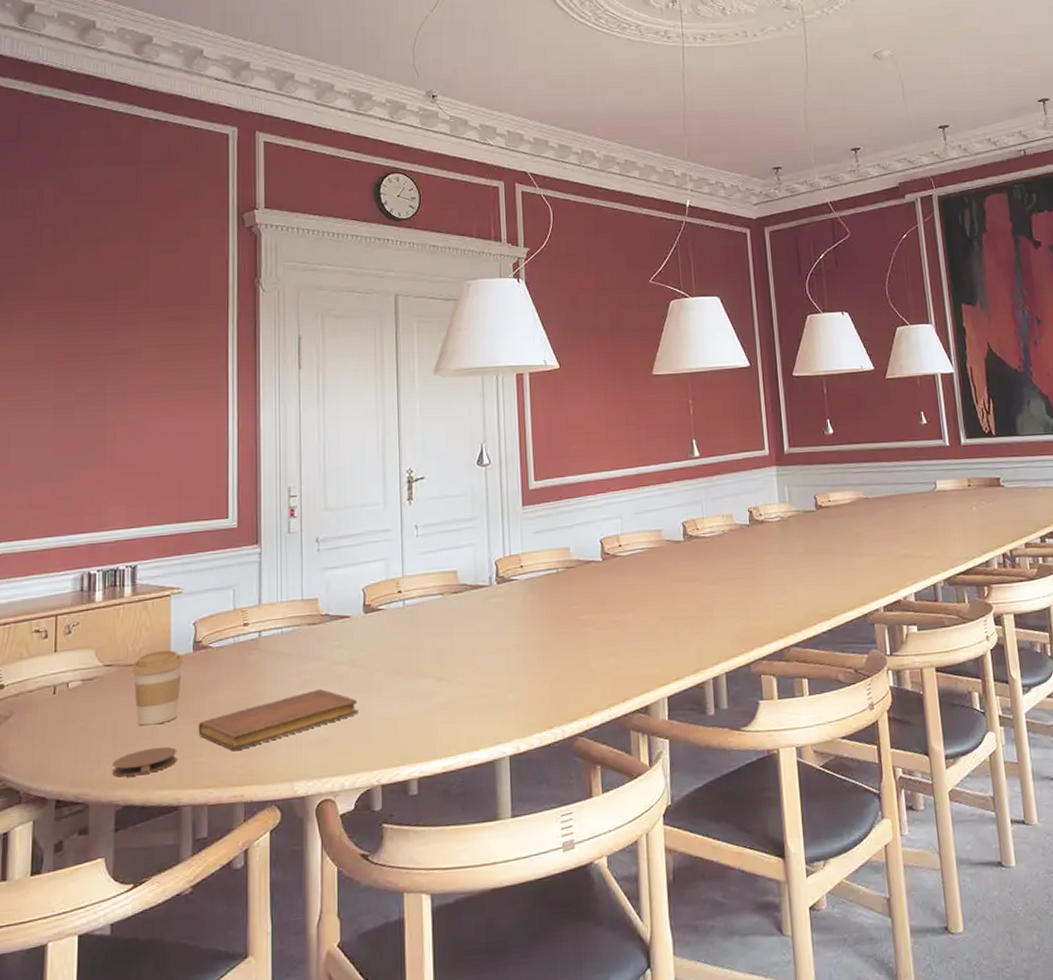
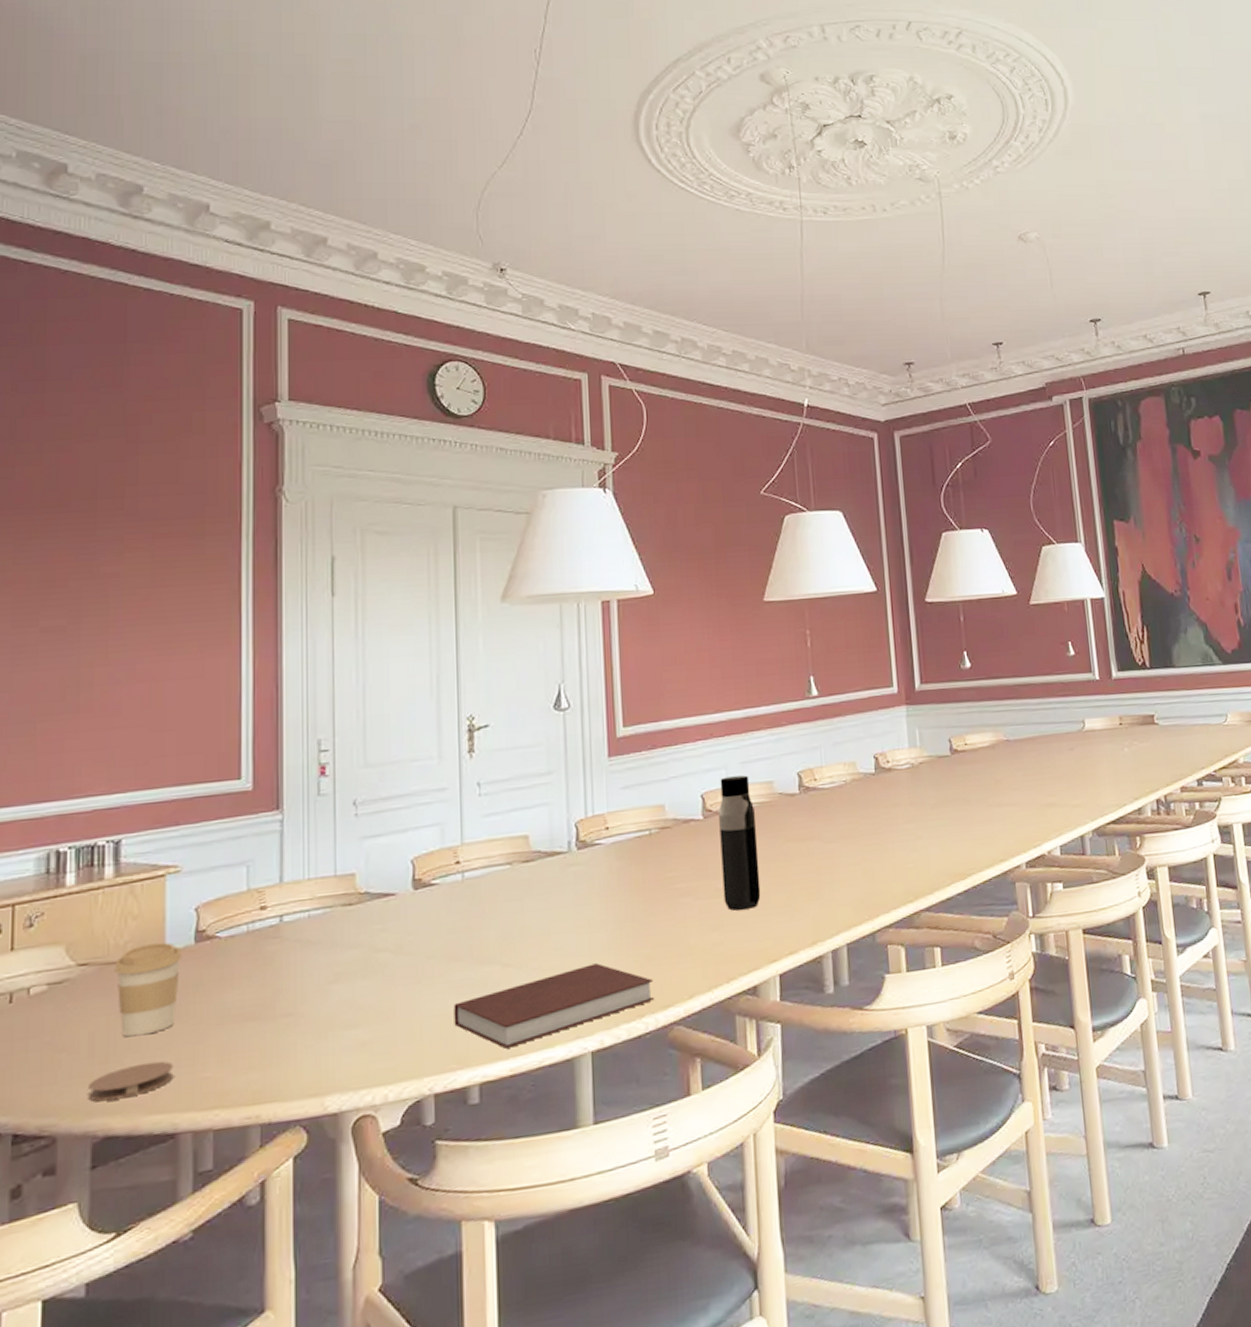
notebook: present [198,688,358,751] -> none [201,982,405,1063]
notebook: none [397,681,561,750] -> present [453,963,654,1049]
water bottle: none [615,524,651,640] -> present [719,775,761,911]

